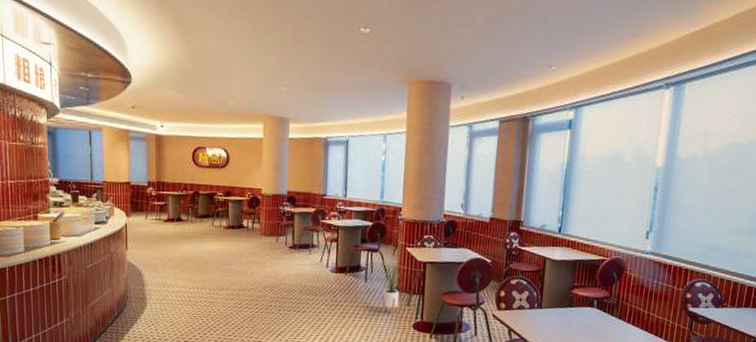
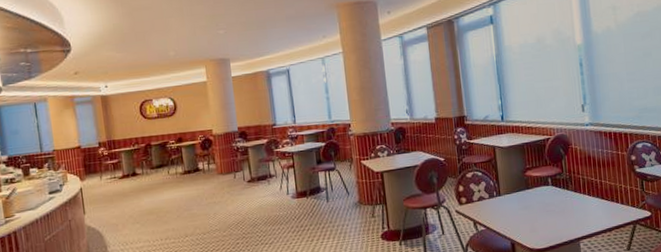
house plant: present [378,259,407,316] -> none [339,174,365,230]

